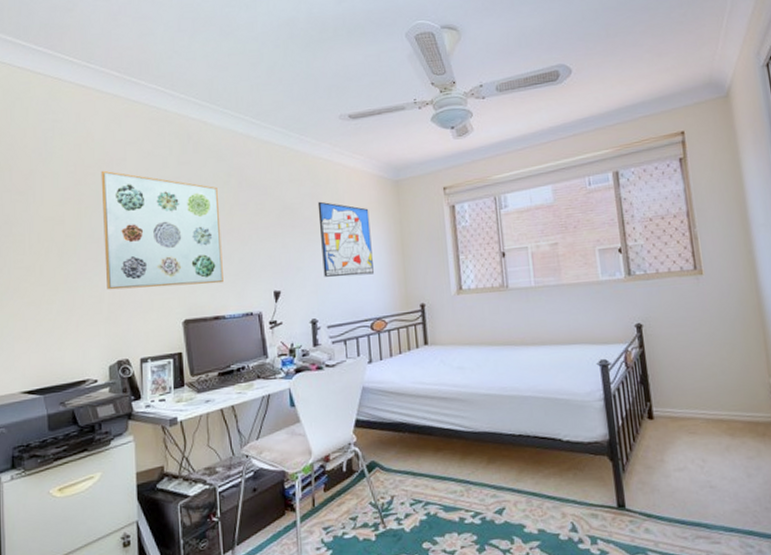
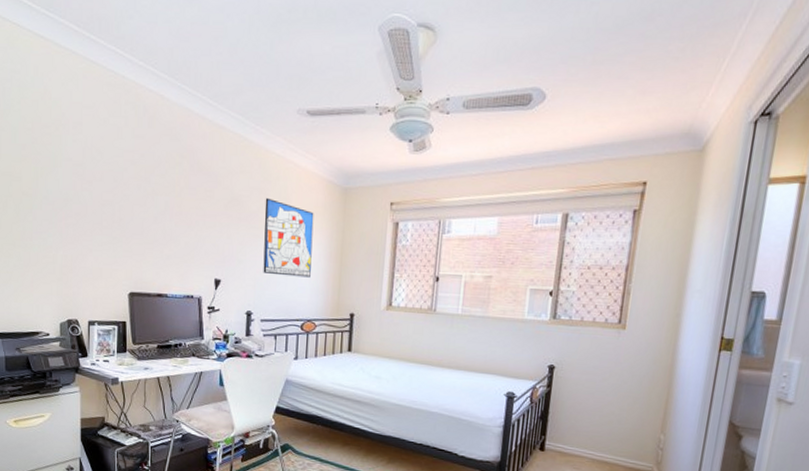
wall art: present [101,170,223,290] -> none [57,132,170,263]

